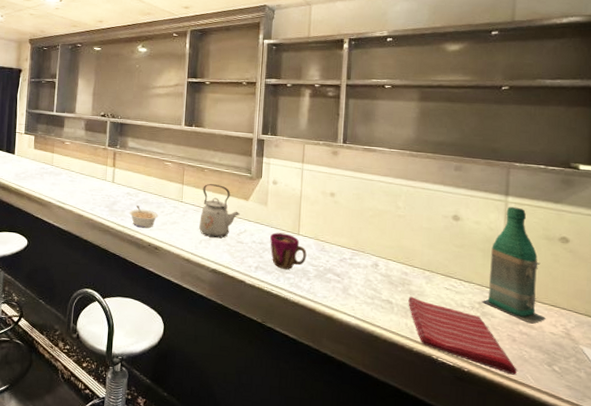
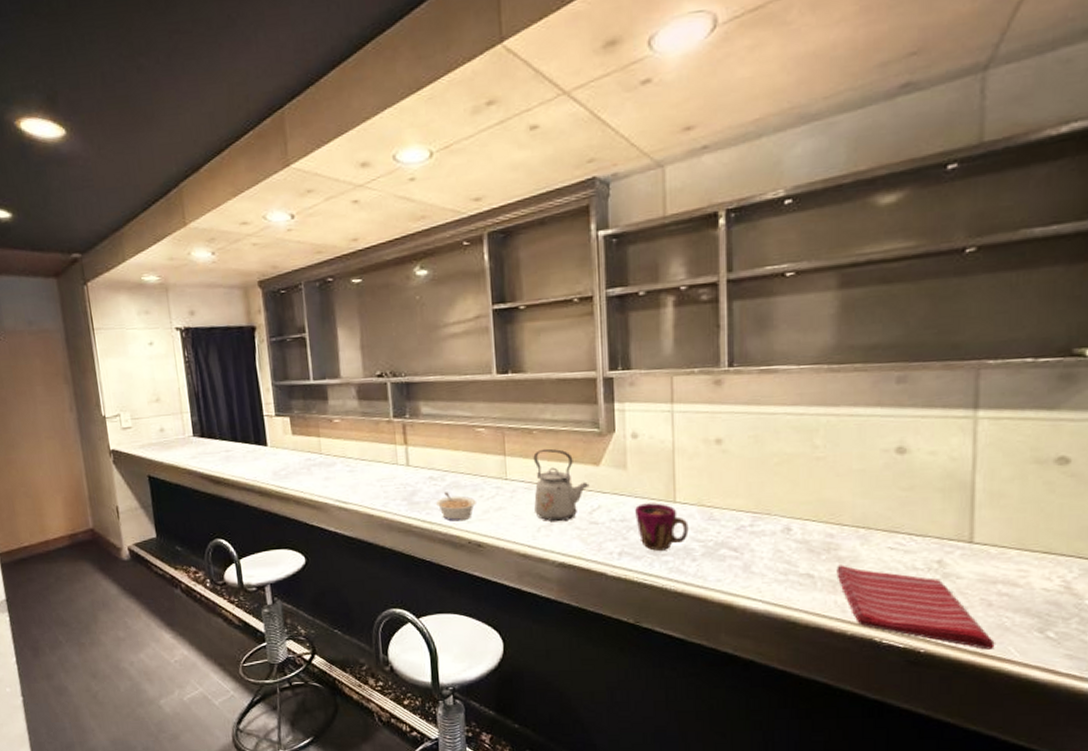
bottle: present [481,207,546,324] -> none [942,423,1036,580]

